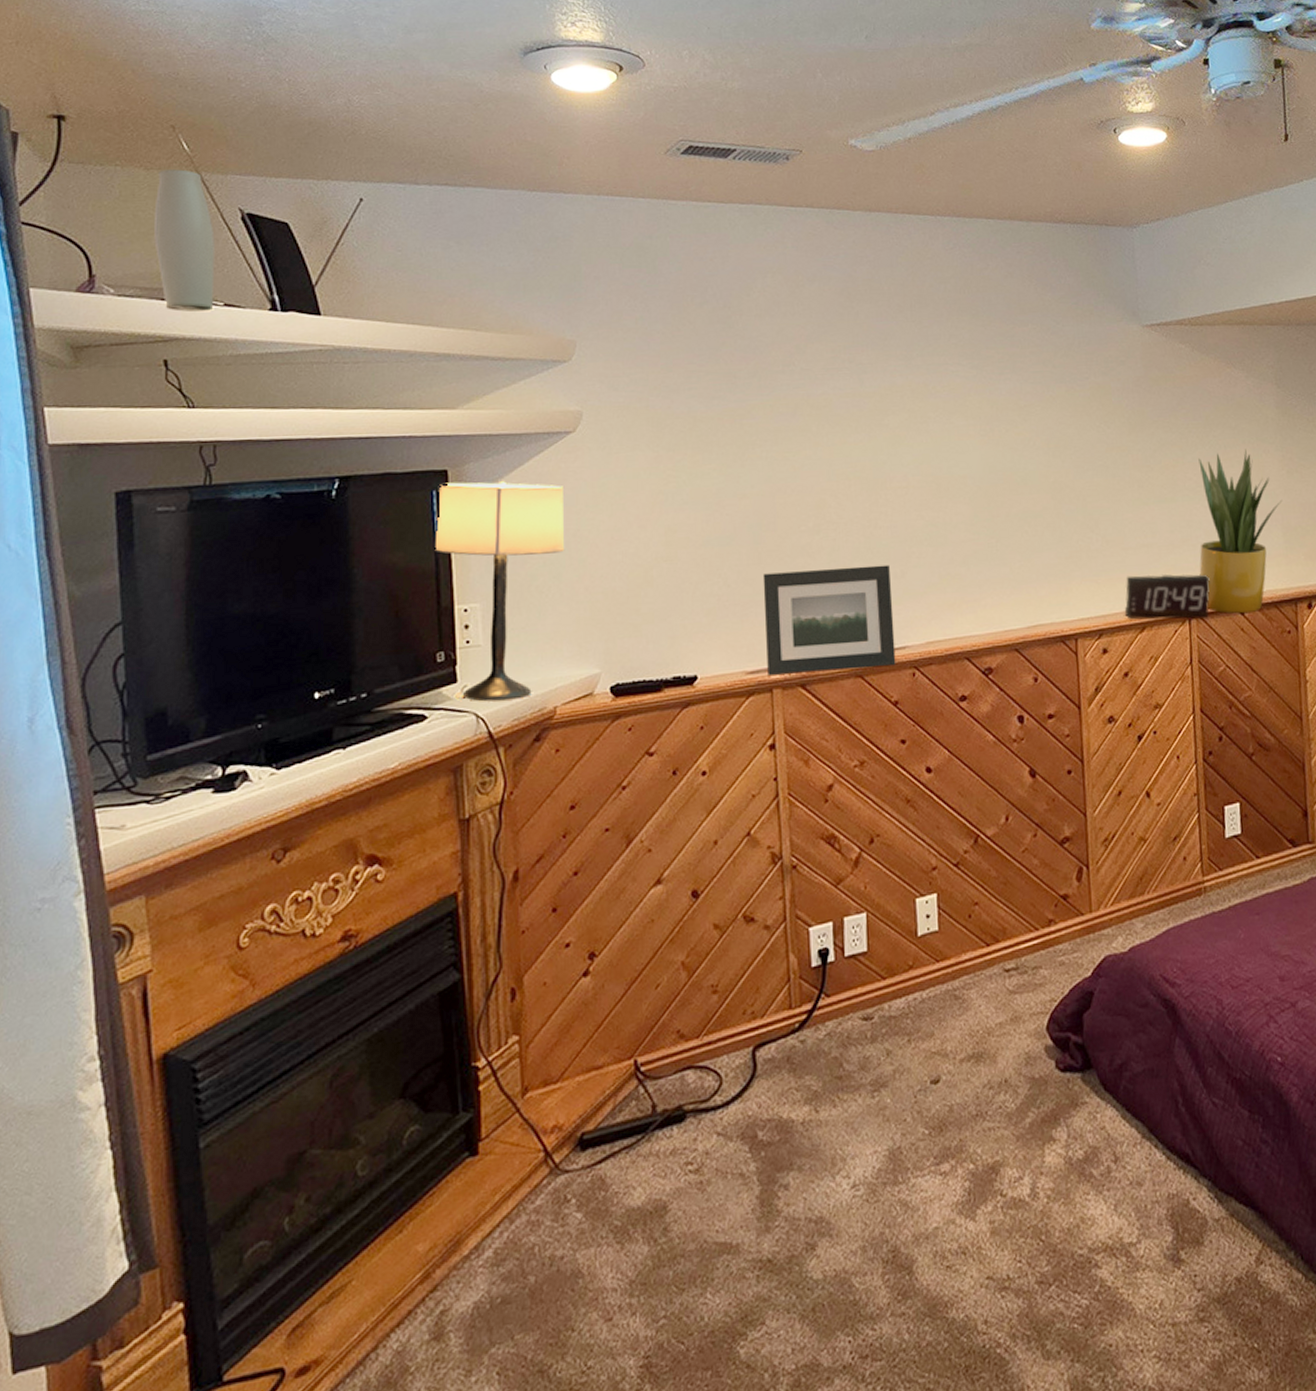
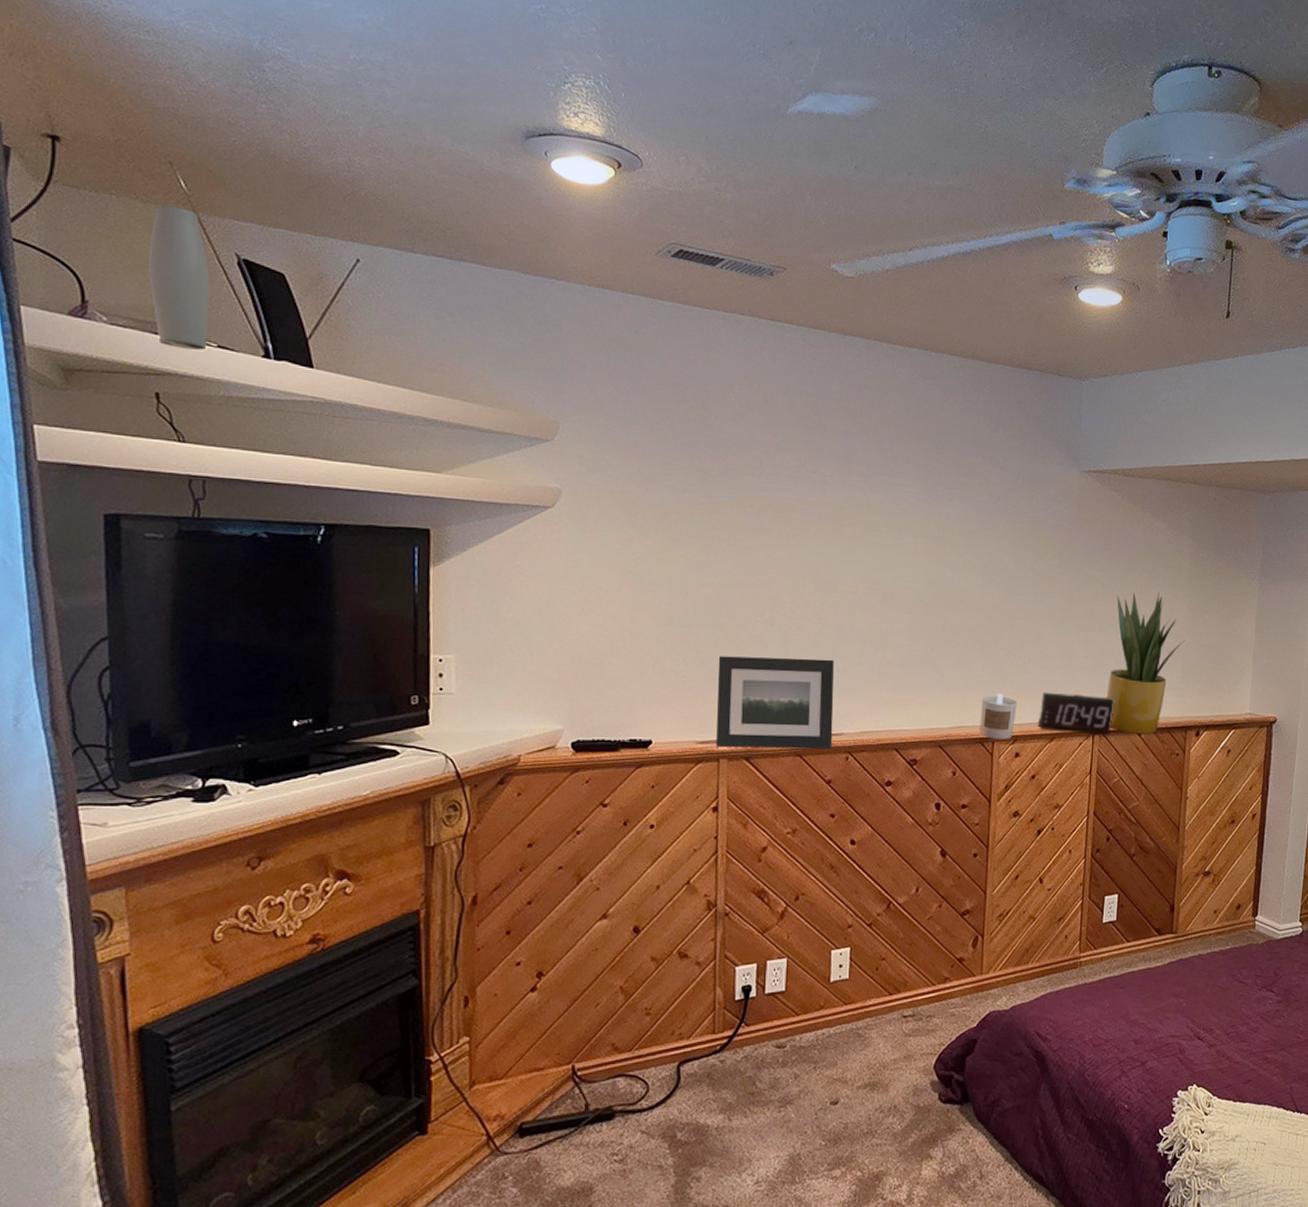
table lamp: present [434,480,565,702] -> none [414,540,540,745]
candle: none [1058,583,1099,636] -> present [980,694,1017,739]

